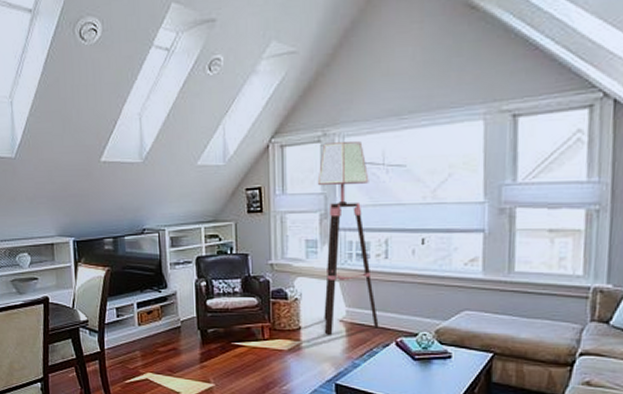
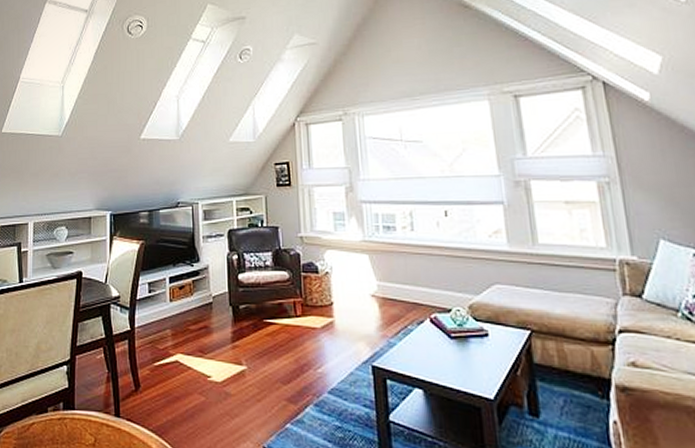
floor lamp: present [317,141,379,335] -> none [341,120,412,311]

